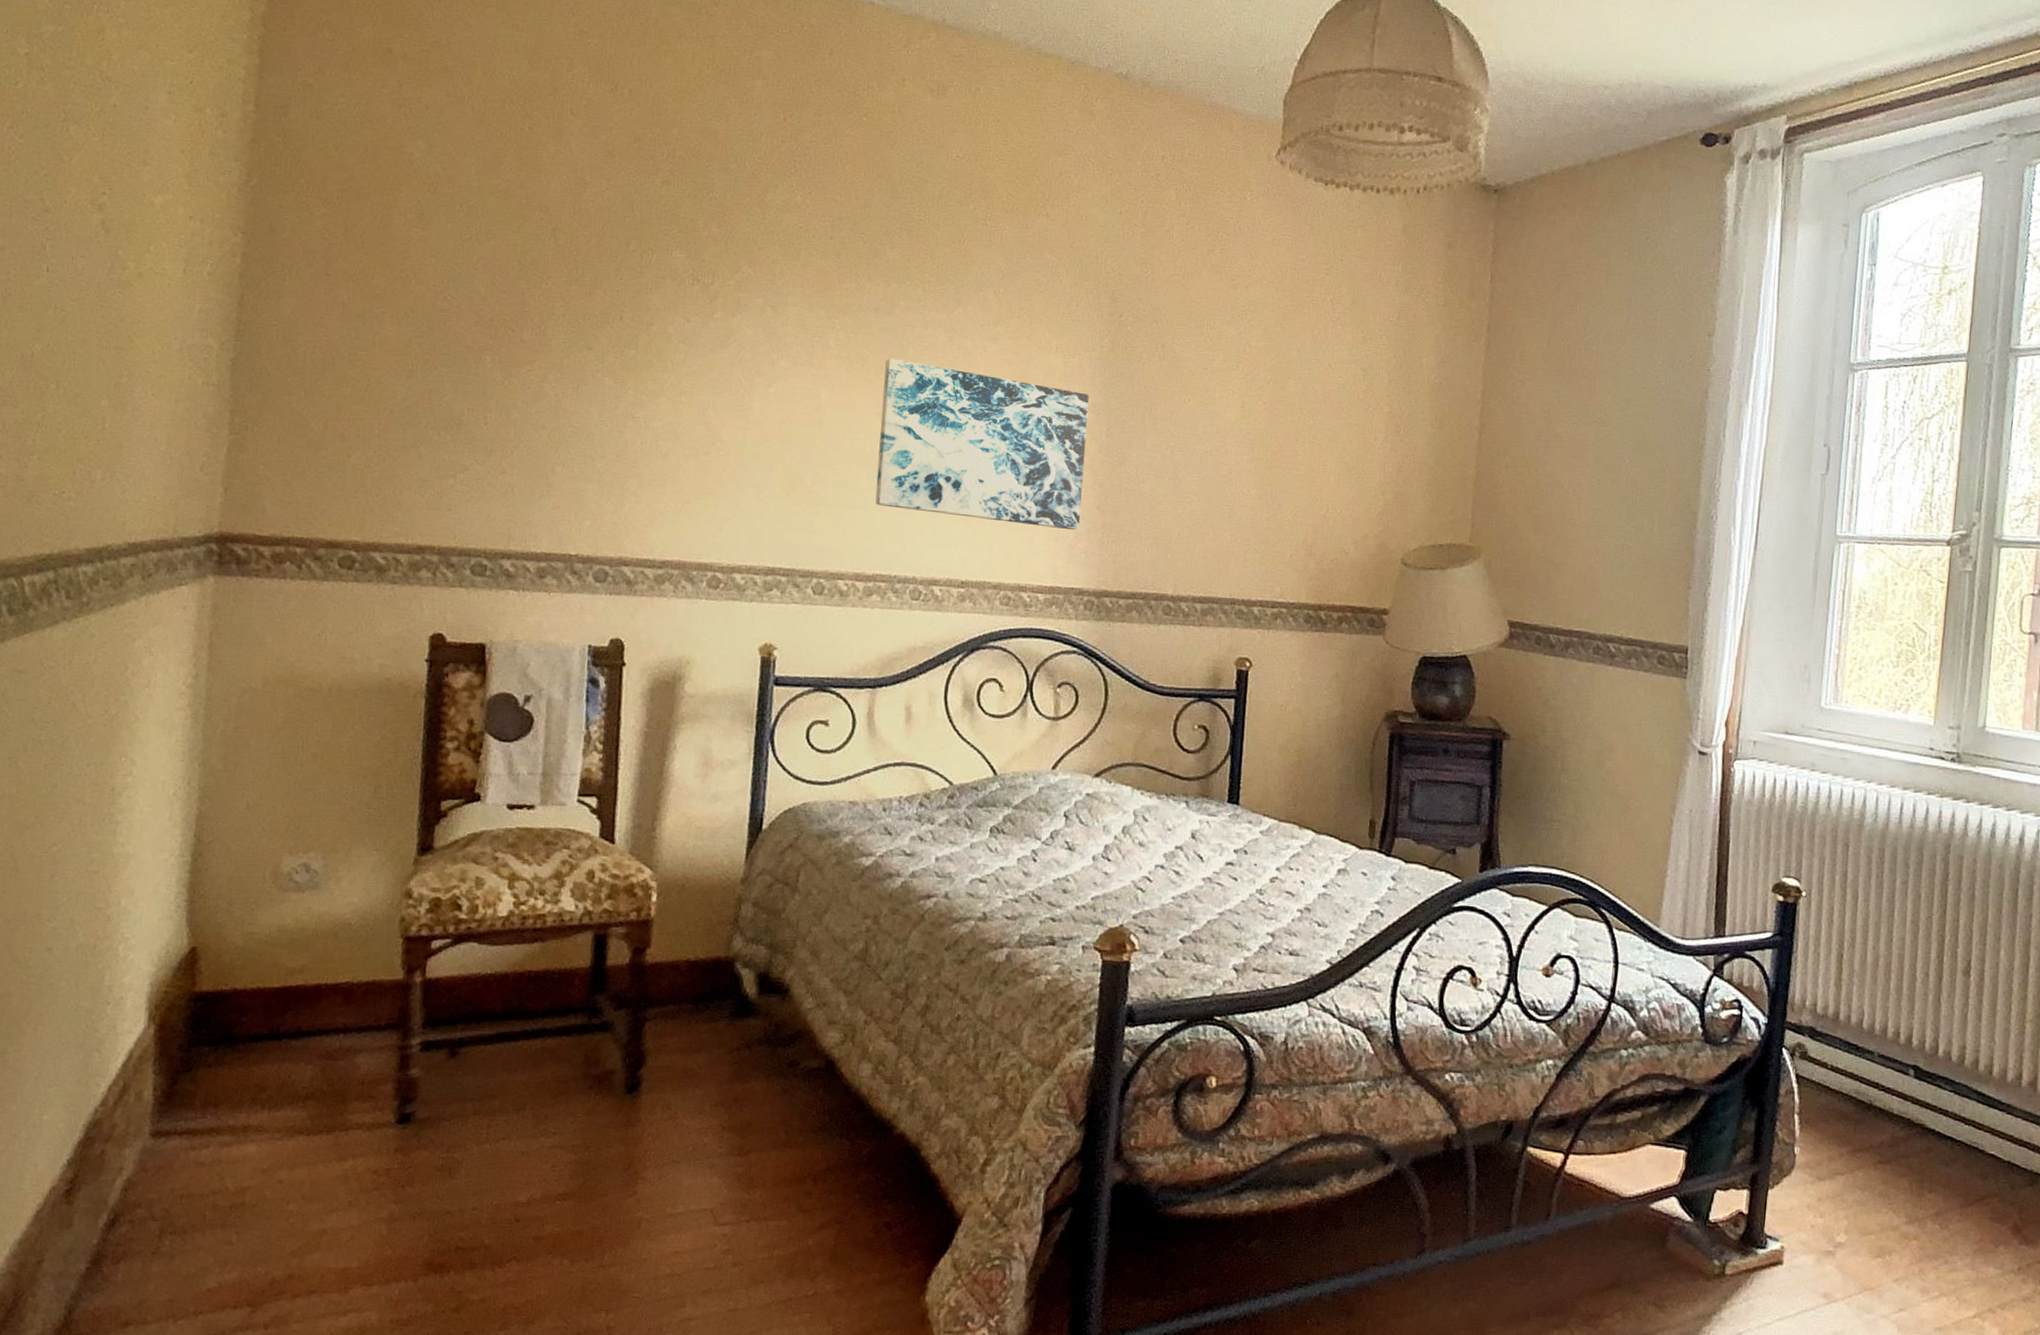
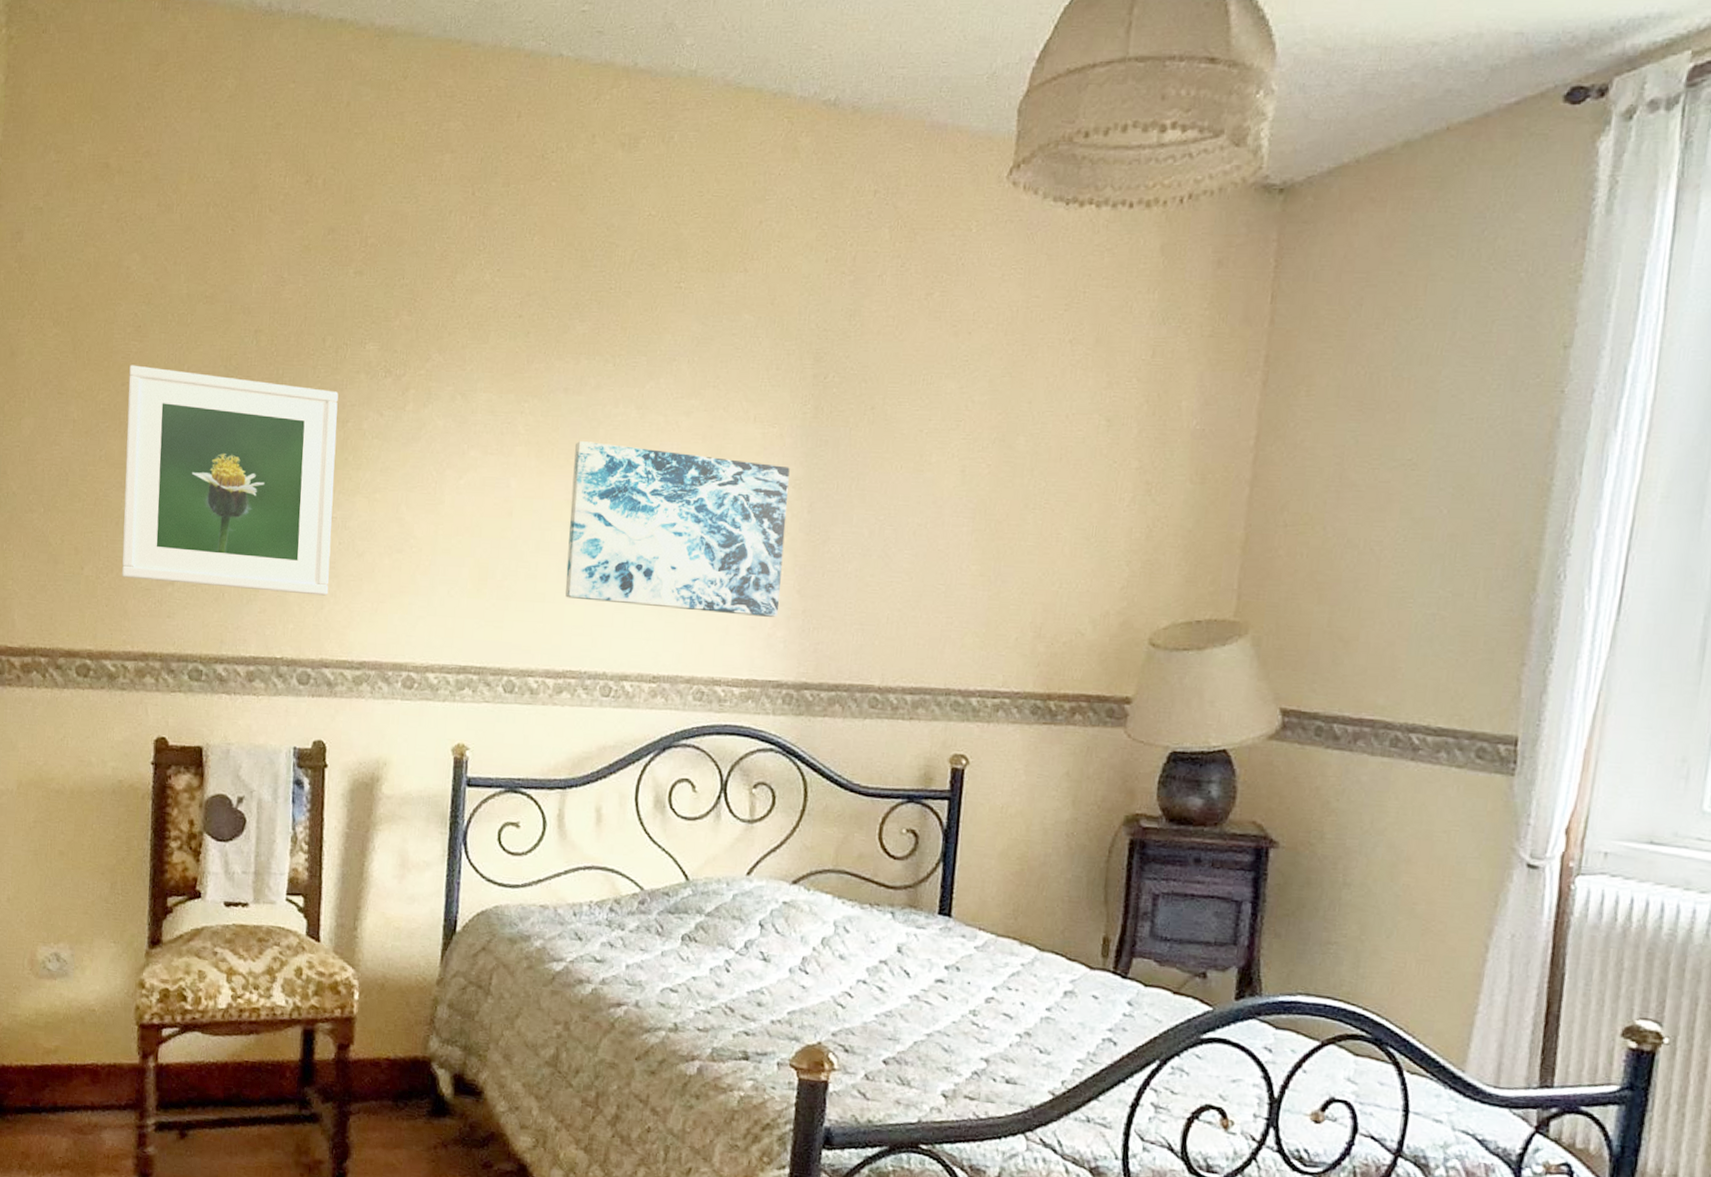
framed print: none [396,252,643,495] -> present [122,365,339,596]

